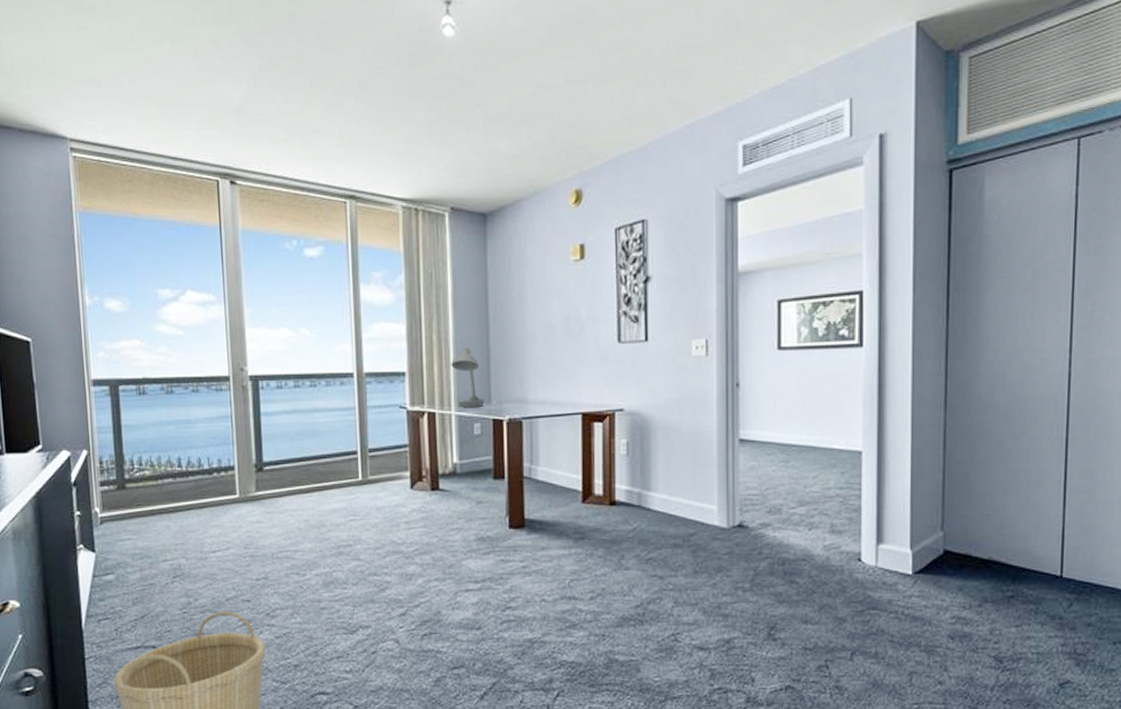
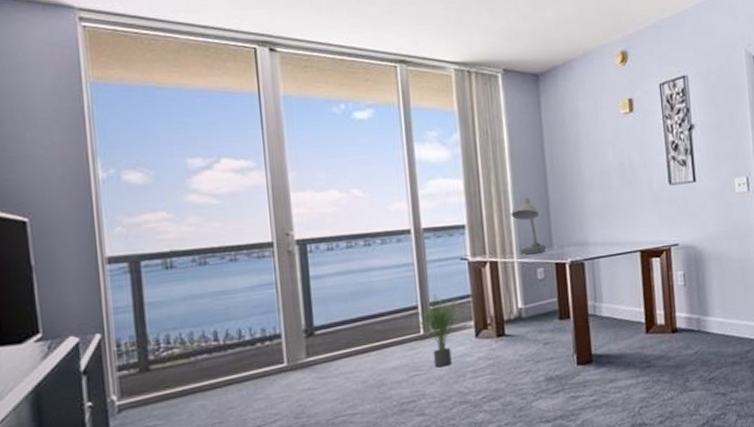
potted plant: none [352,441,397,515] -> present [413,294,460,368]

